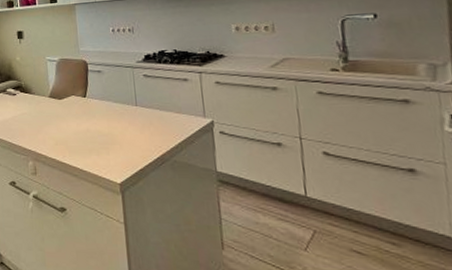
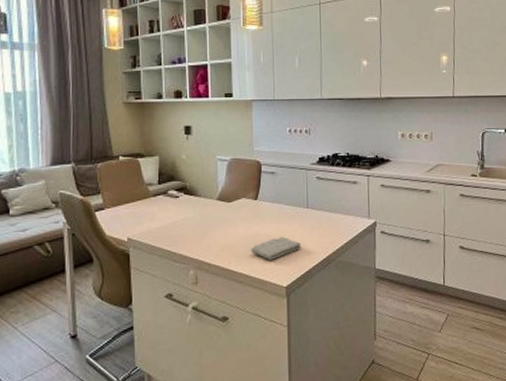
washcloth: none [83,133,133,156] -> present [251,236,301,260]

